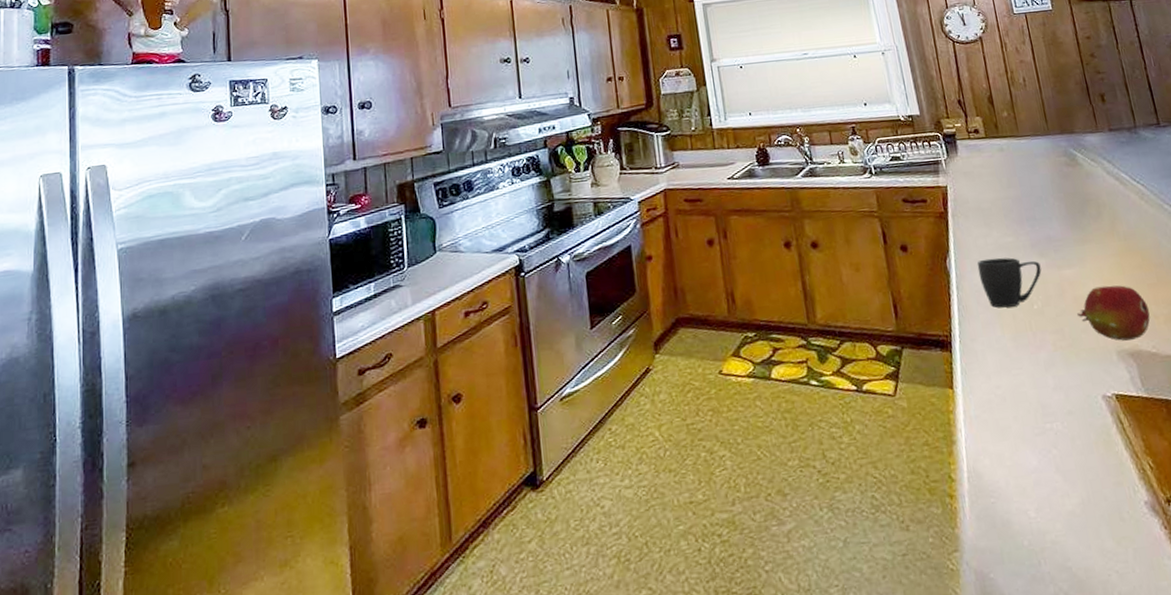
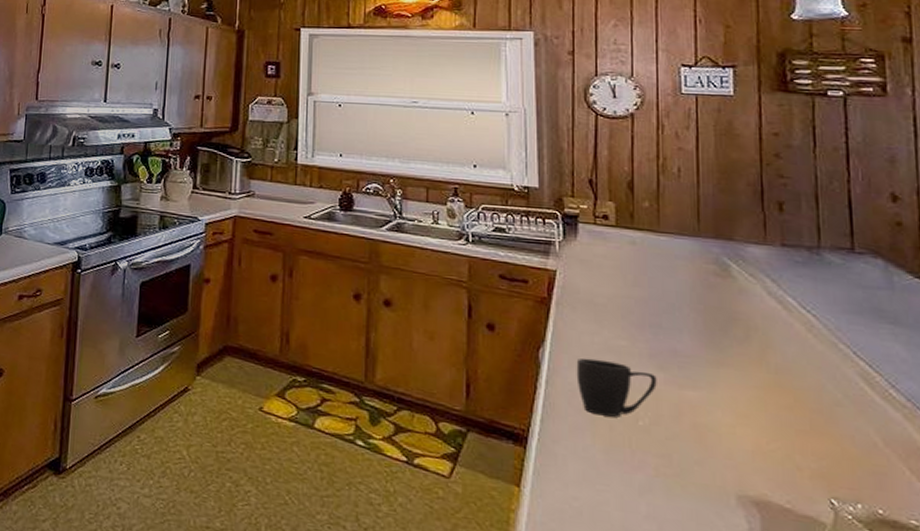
fruit: present [1077,285,1151,341] -> none [693,417,792,488]

